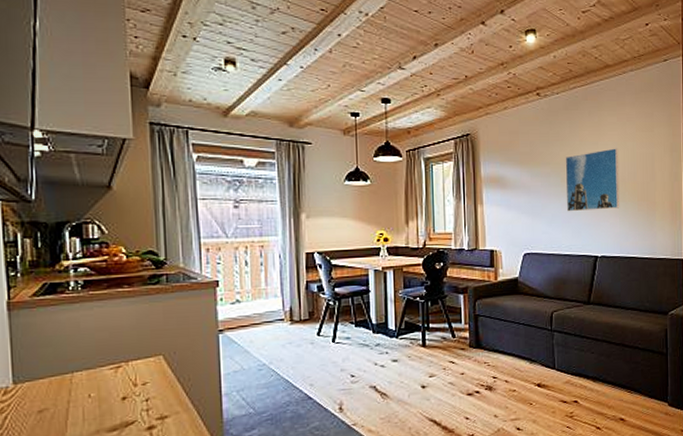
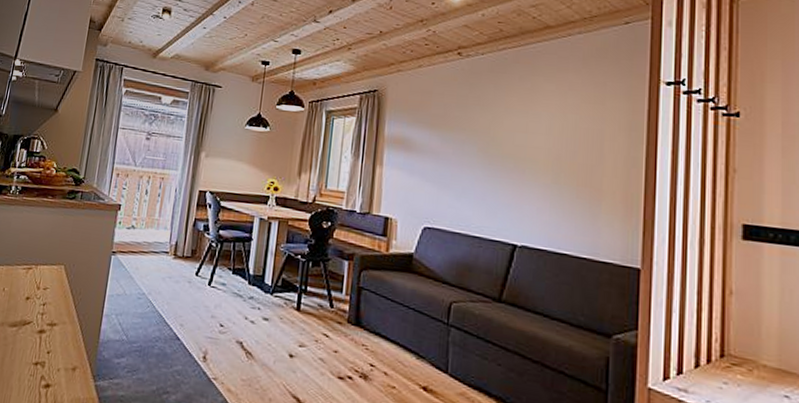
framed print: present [565,148,620,212] -> none [481,119,555,191]

